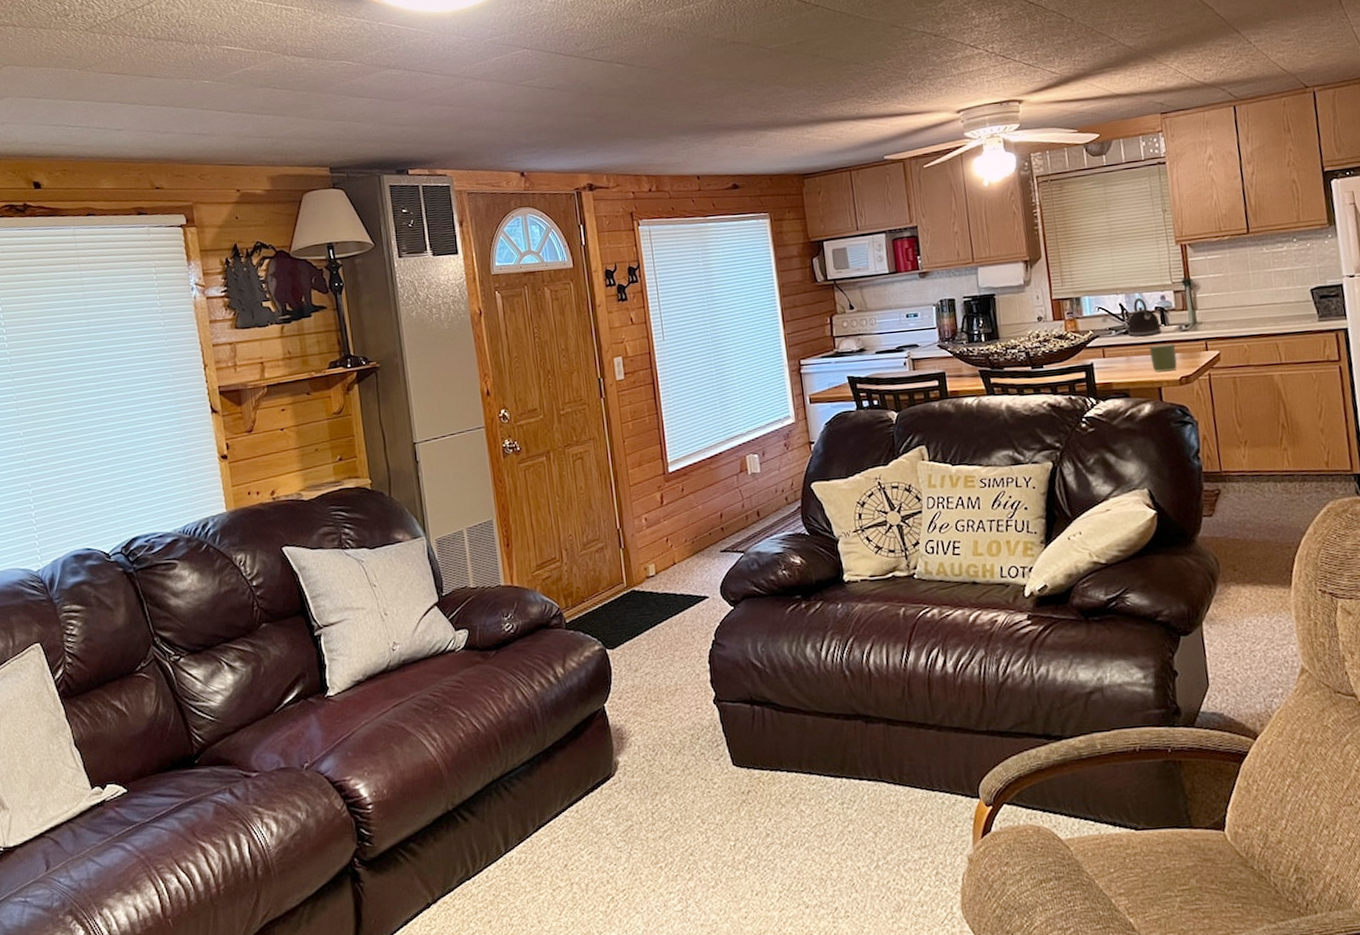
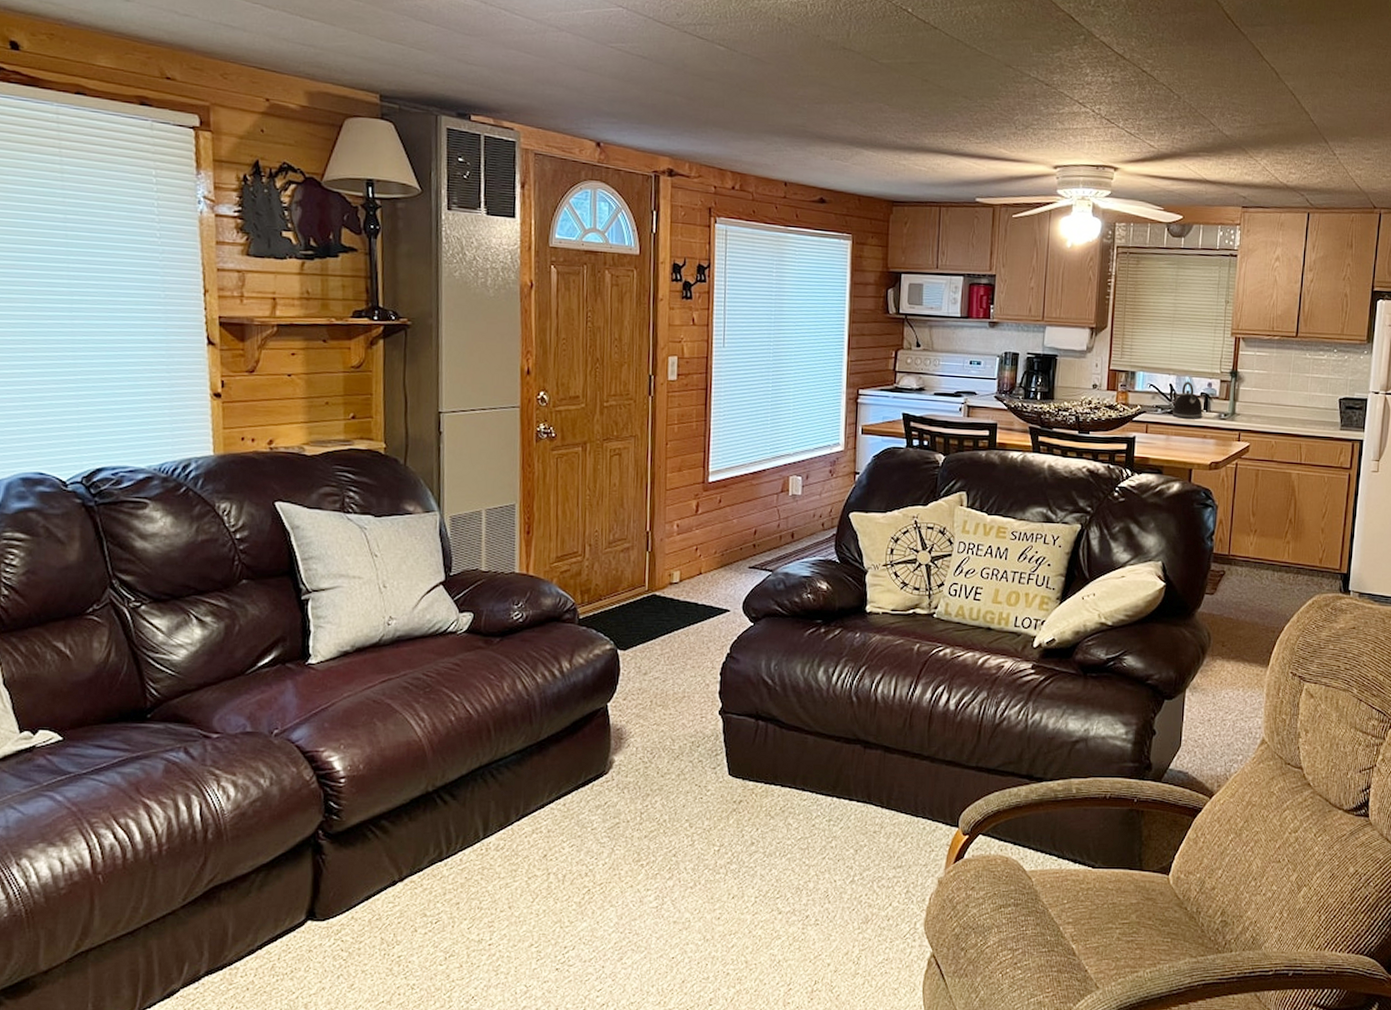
mug: present [1149,344,1177,372] -> none [1188,429,1212,455]

